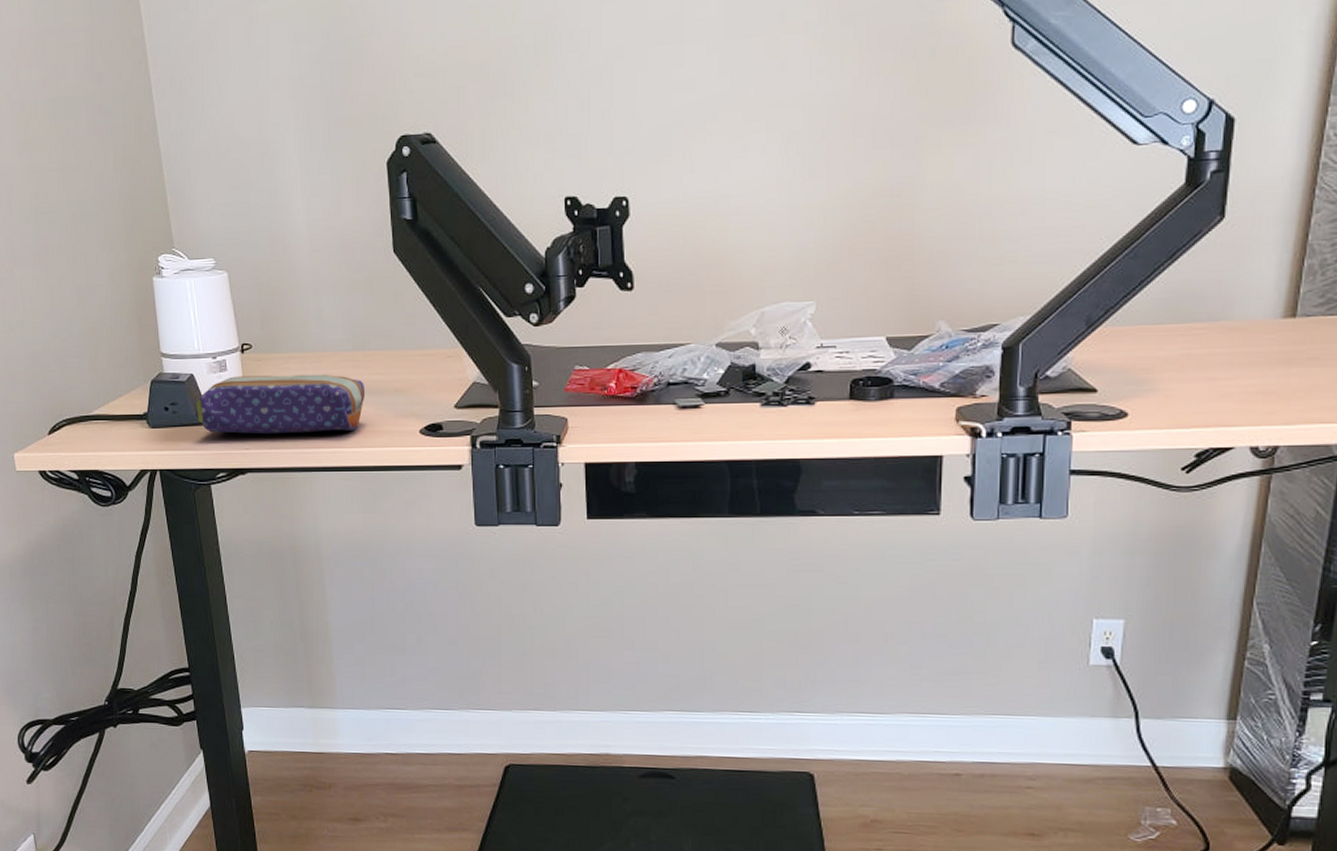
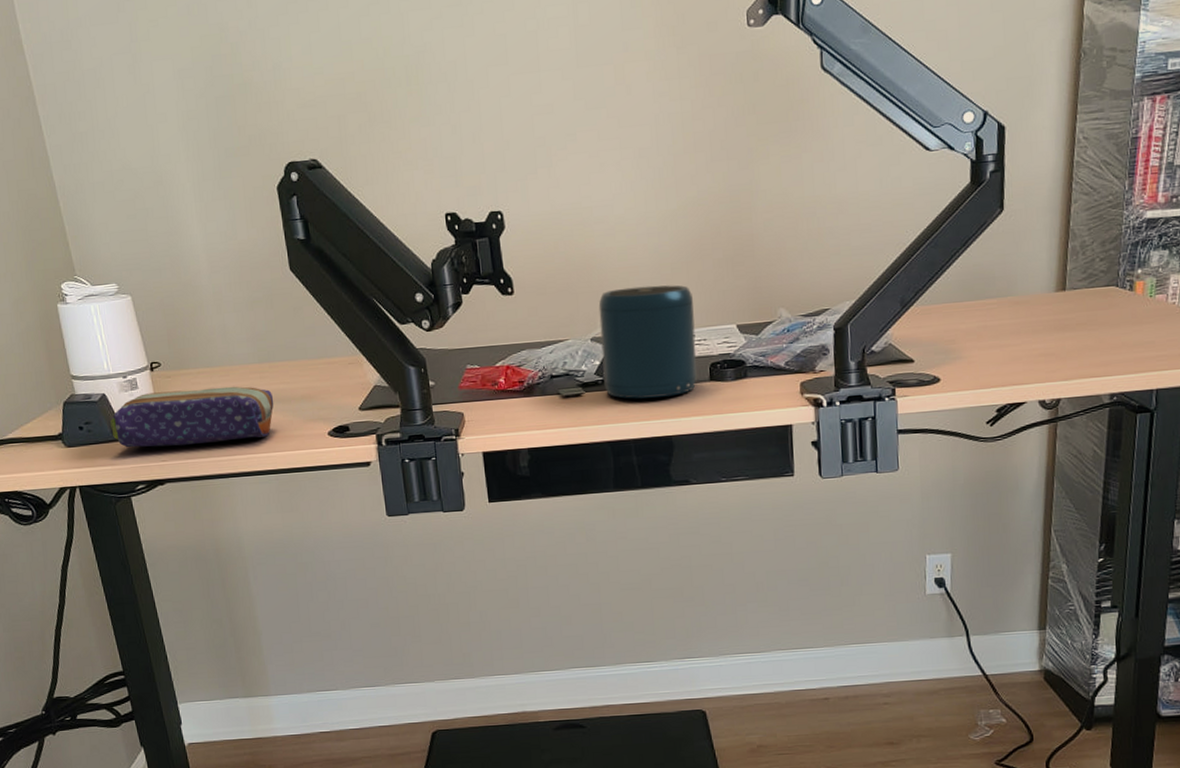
speaker: none [727,287,837,415] -> present [598,285,697,399]

